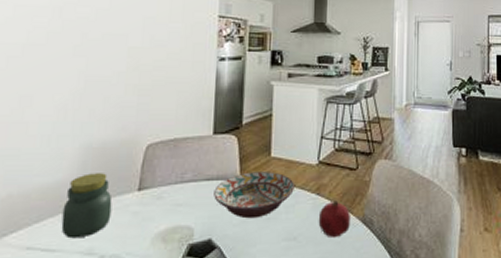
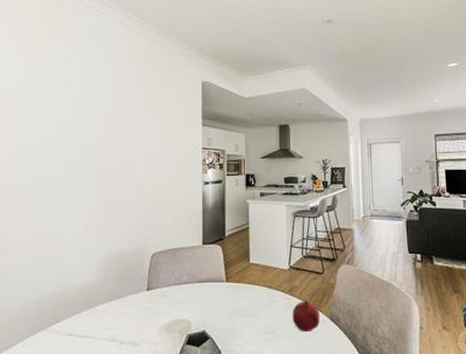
jar: present [61,173,113,239] -> none [92,276,128,328]
decorative bowl: present [214,172,294,219] -> none [205,275,270,315]

